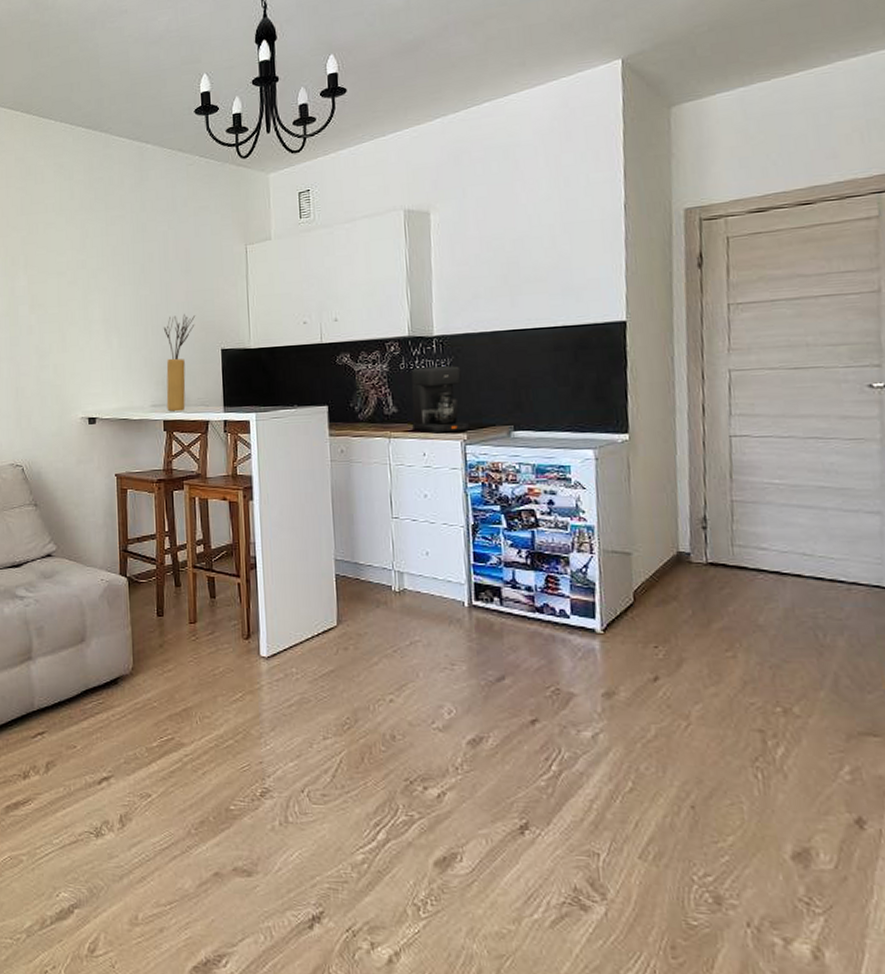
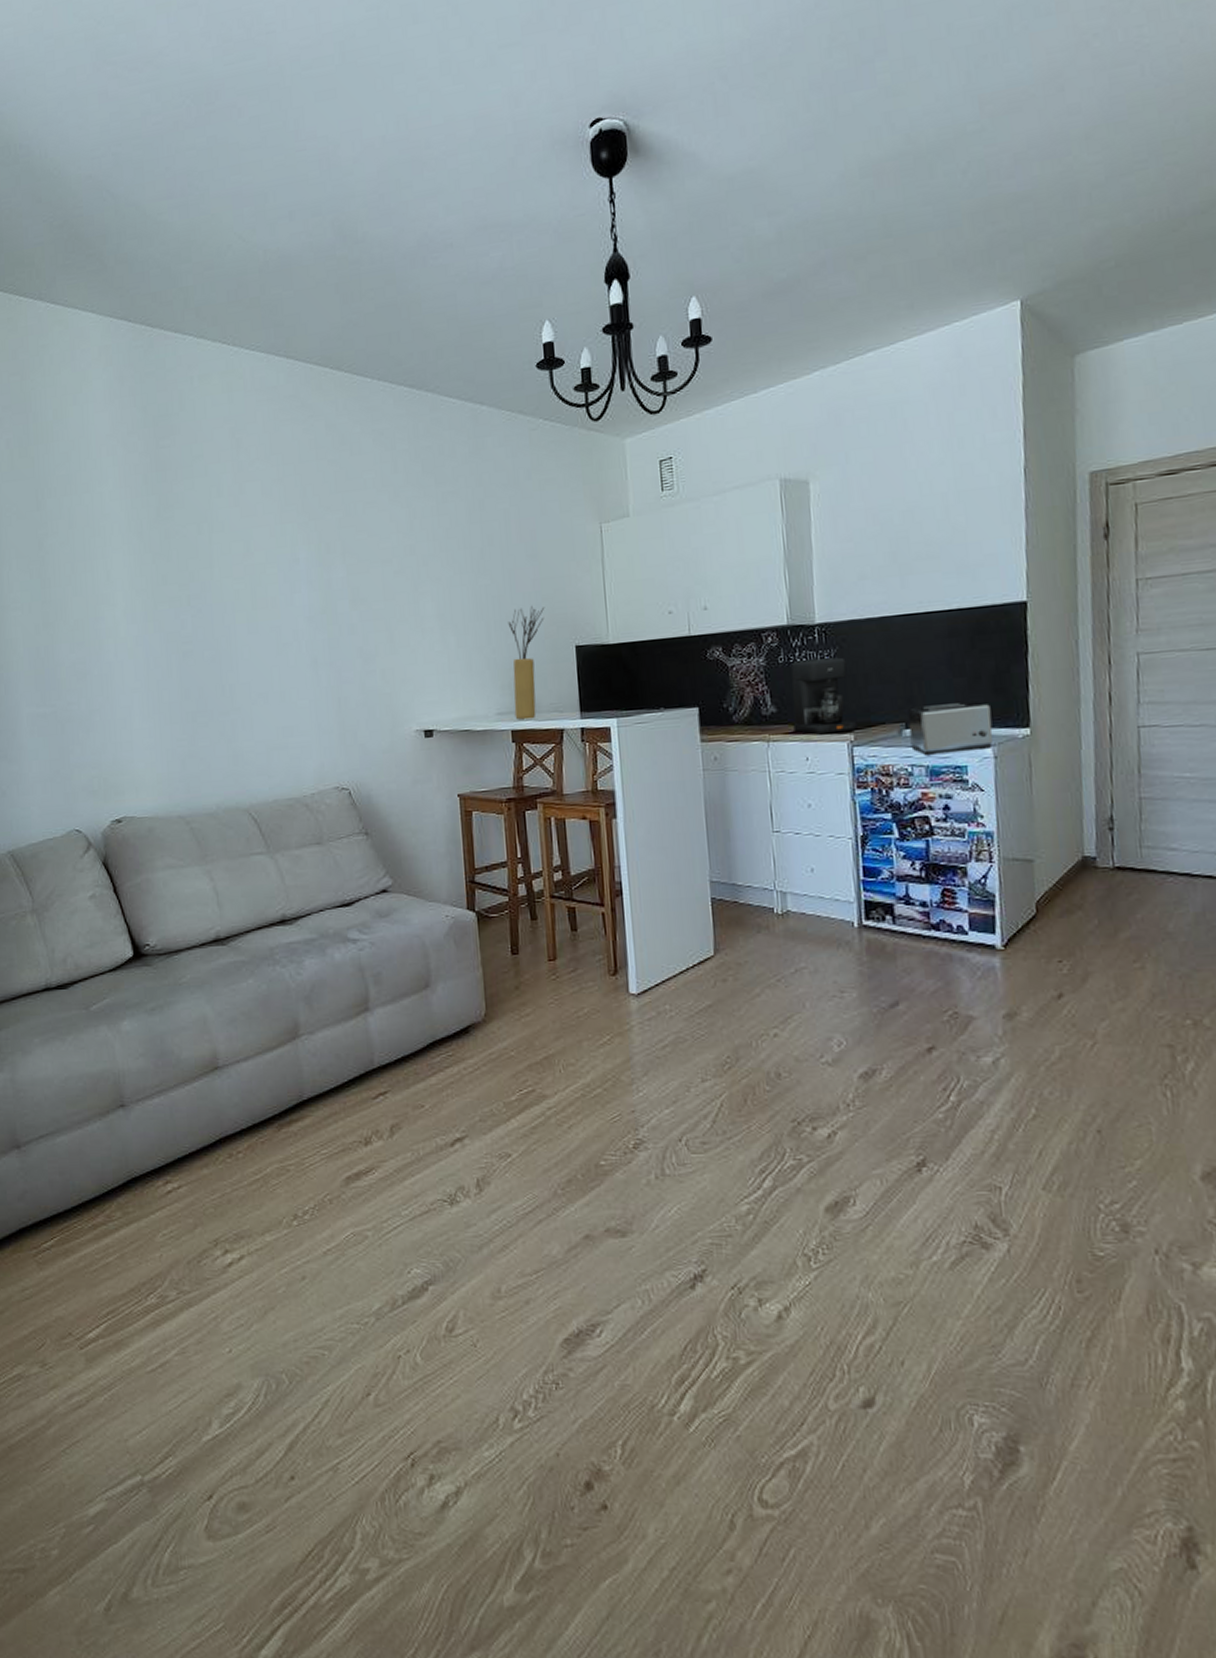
toaster: none [516,407,594,456] -> present [907,700,993,757]

